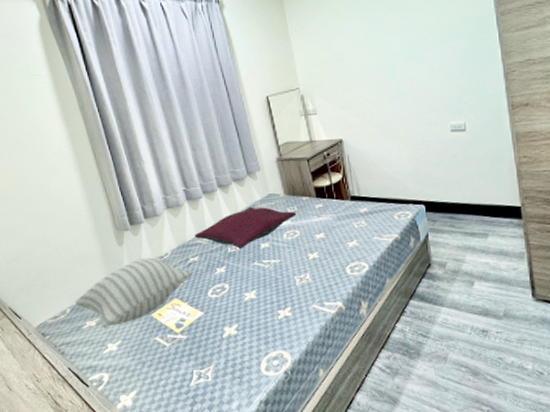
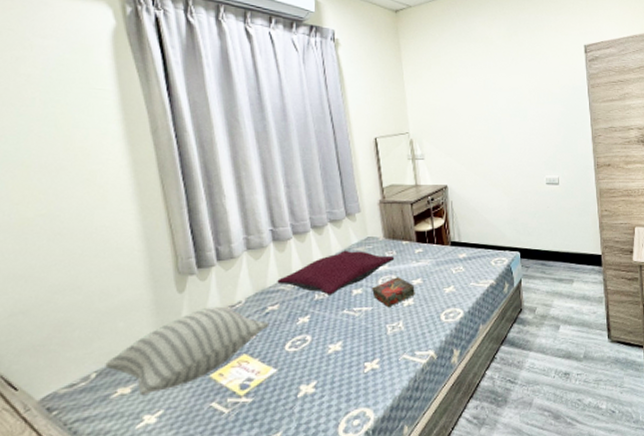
book: none [278,231,319,261] -> present [372,277,415,308]

